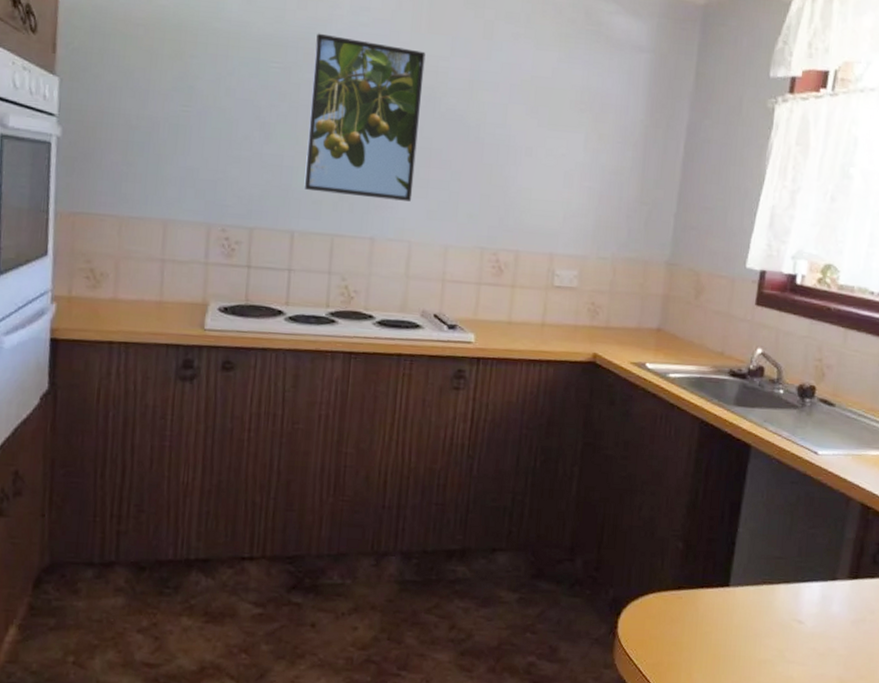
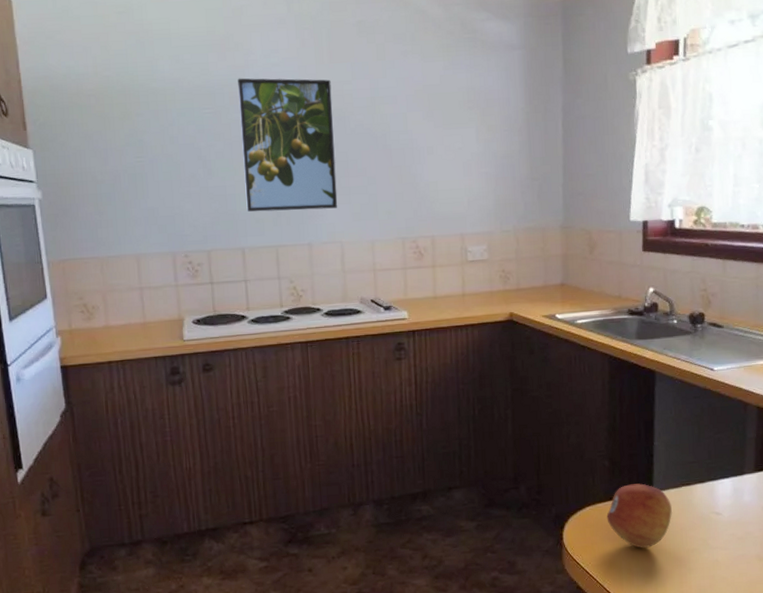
fruit: none [671,573,748,651] -> present [606,483,672,548]

